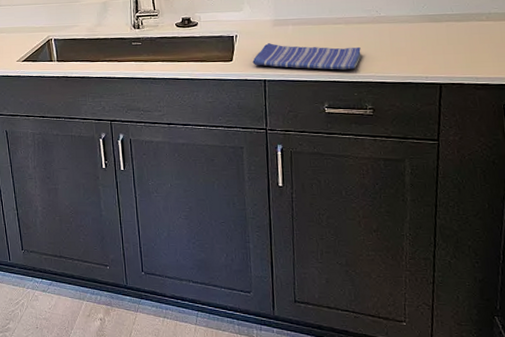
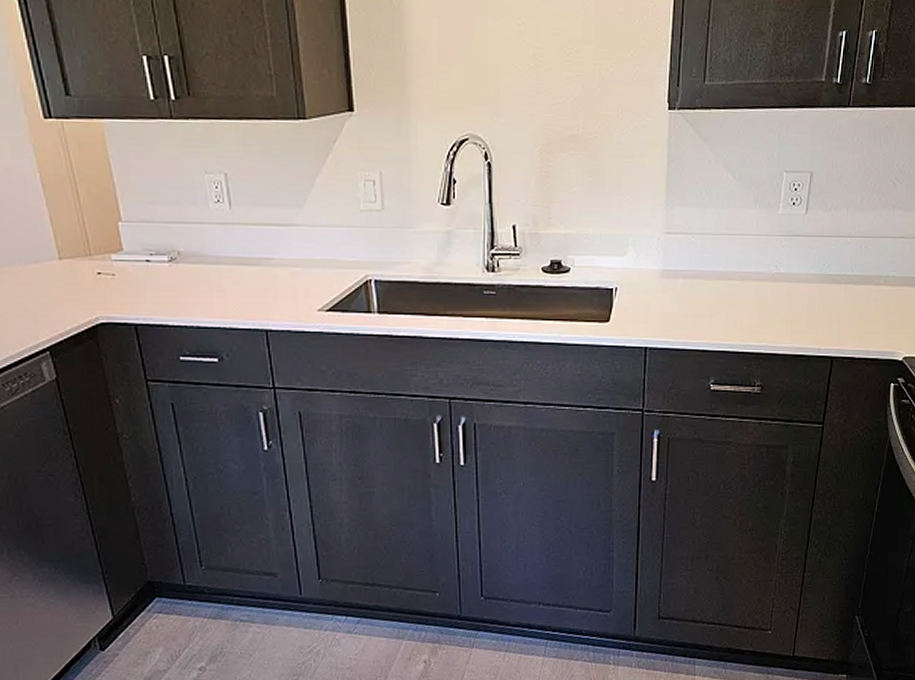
dish towel: present [252,43,361,70] -> none [633,300,755,338]

